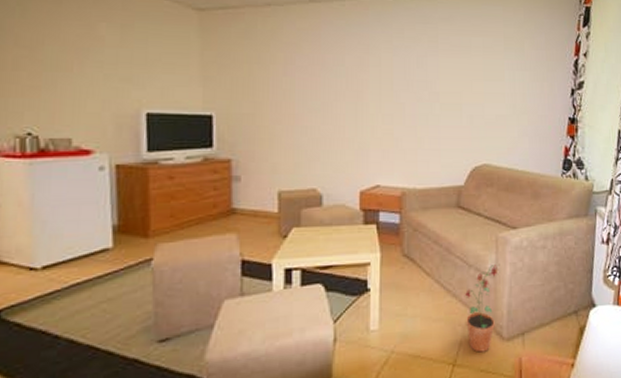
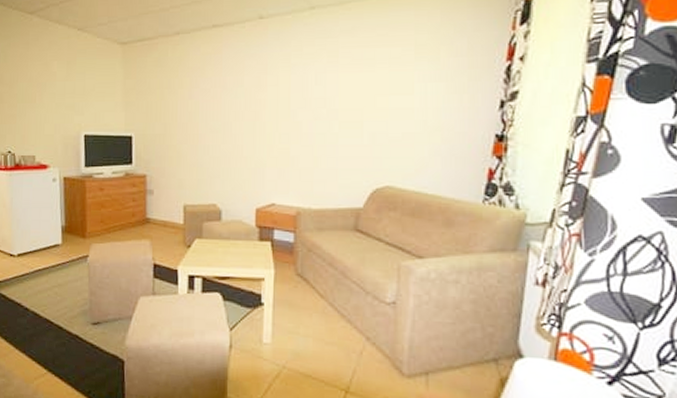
potted plant: present [464,265,499,353] -> none [360,295,400,385]

